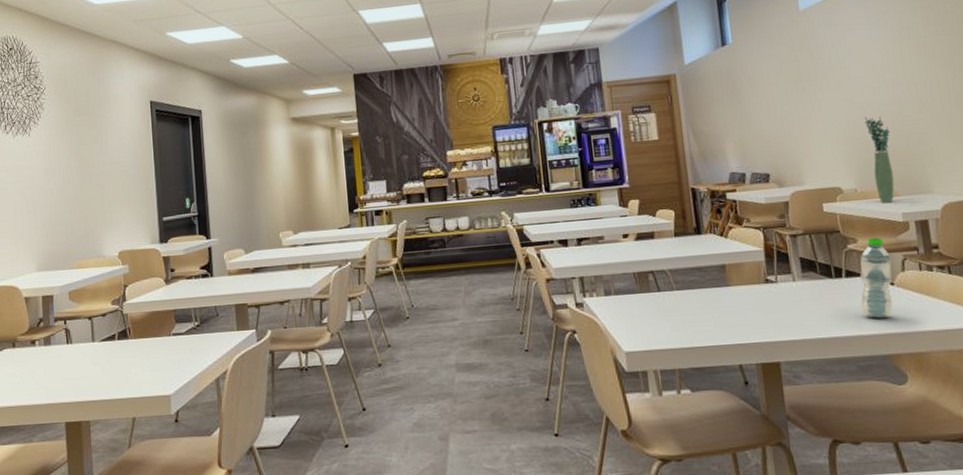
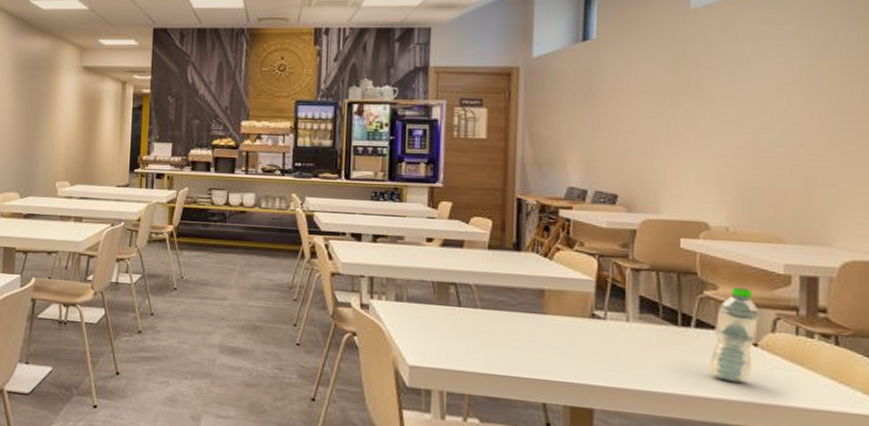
vase: present [864,117,895,204] -> none [753,144,786,250]

